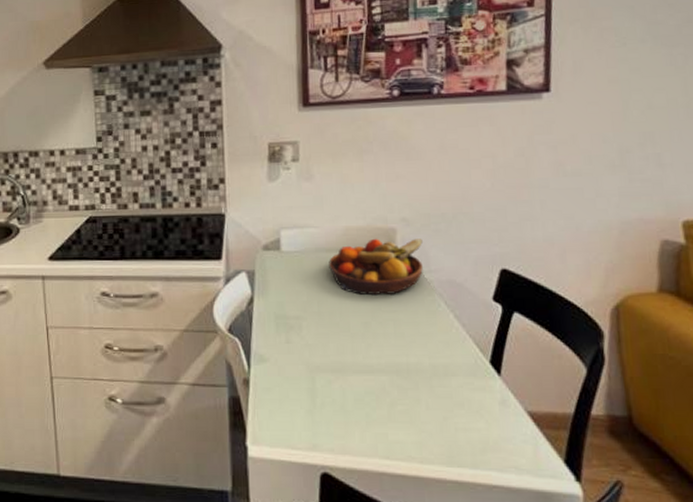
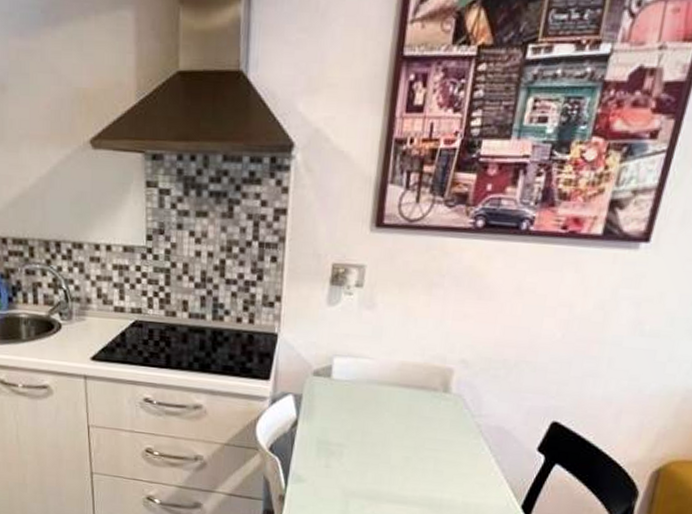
fruit bowl: present [329,238,423,296] -> none [378,376,479,434]

